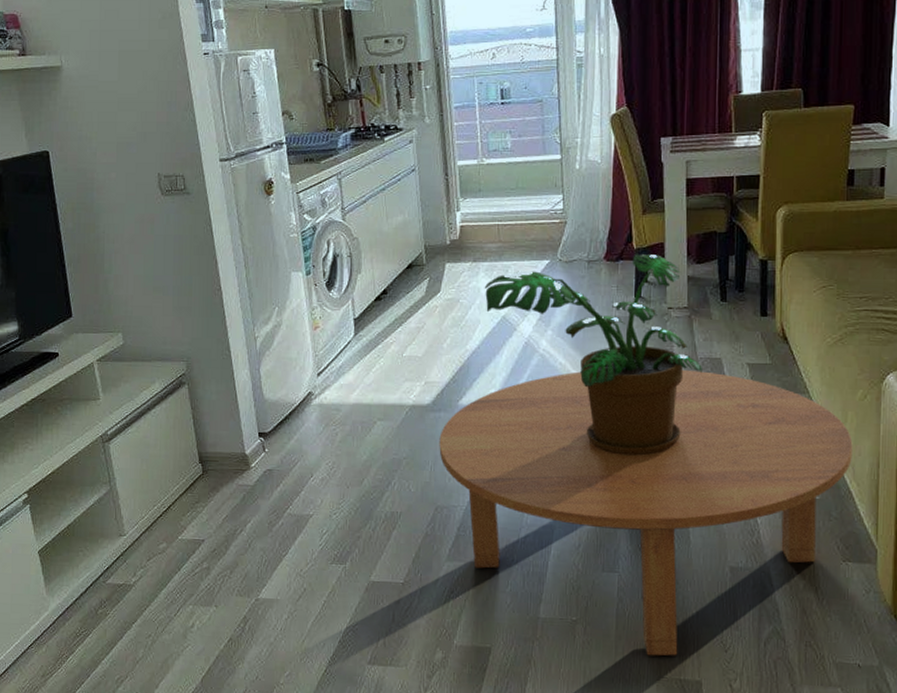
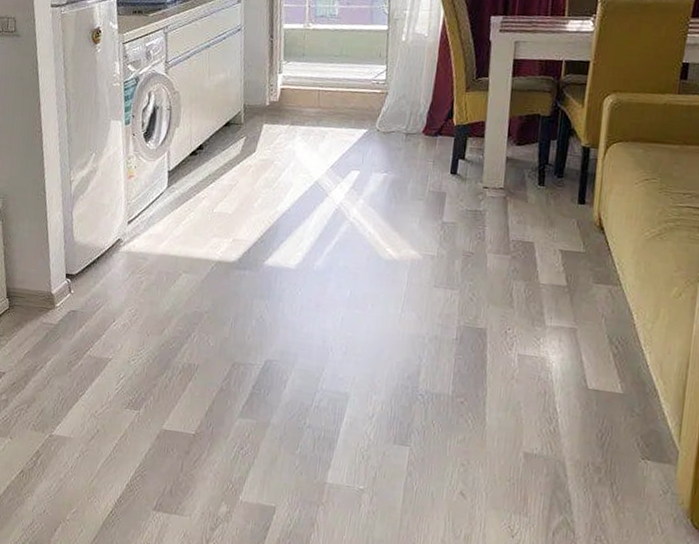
coffee table: present [439,369,853,656] -> none [241,242,663,536]
potted plant: present [484,253,702,456] -> none [299,130,513,332]

